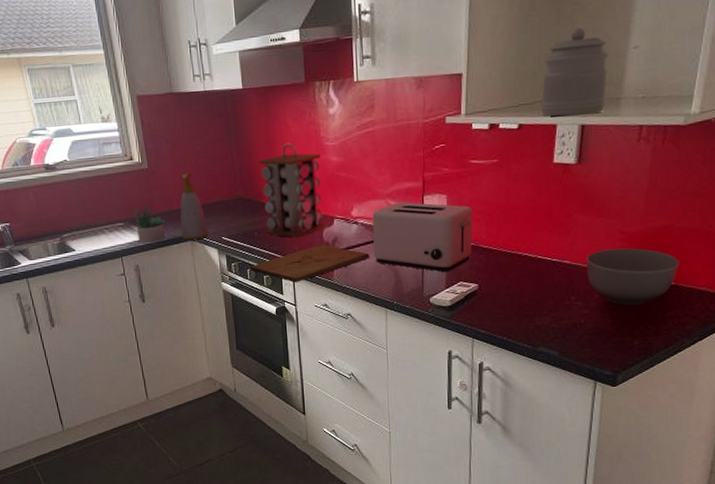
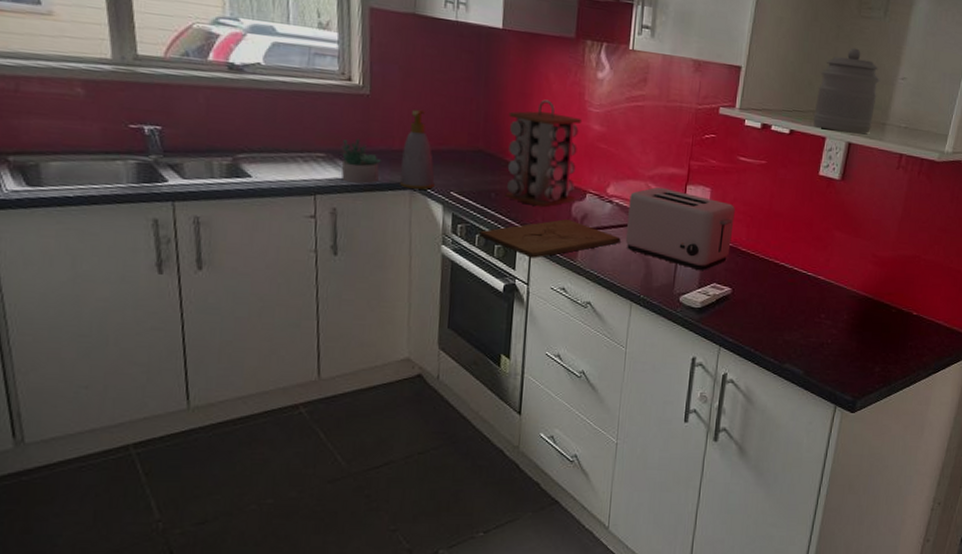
bowl: present [586,248,680,306] -> none [838,270,924,332]

